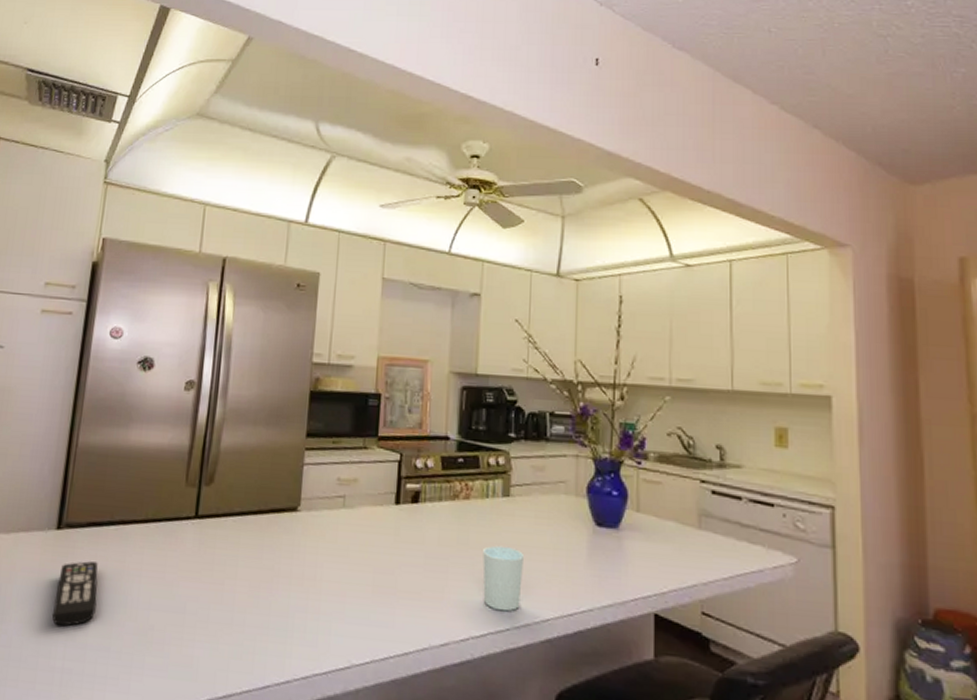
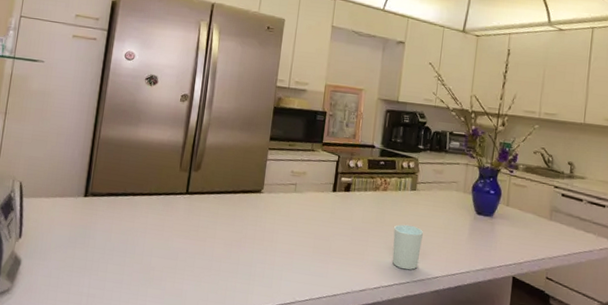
remote control: present [52,561,98,627] -> none [81,220,115,265]

